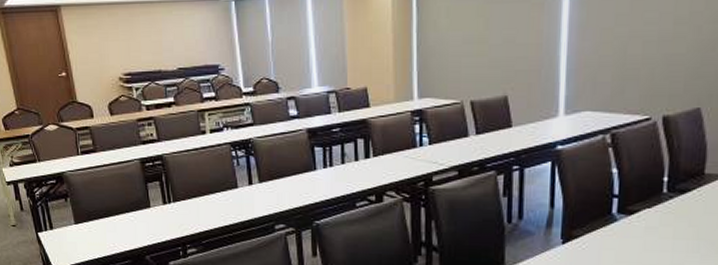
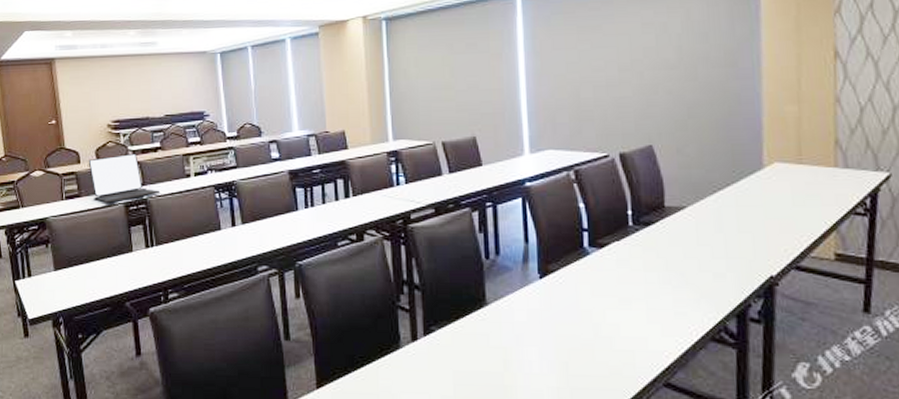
laptop: none [101,108,176,159] -> present [88,153,161,203]

